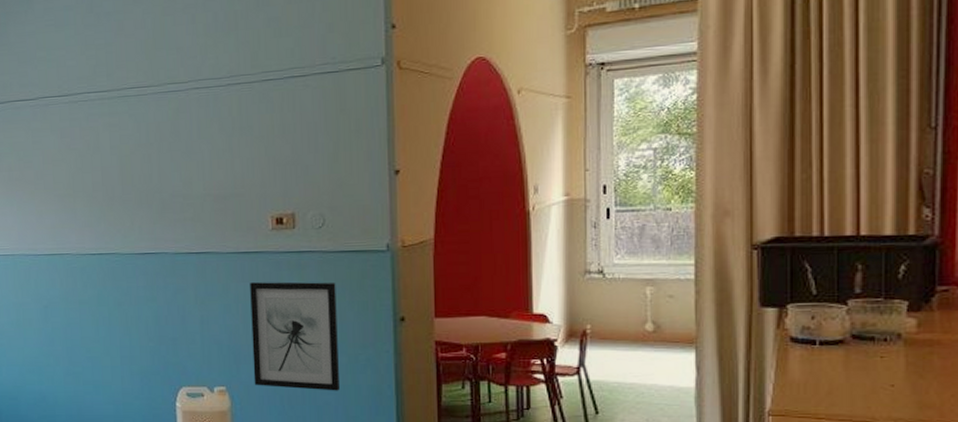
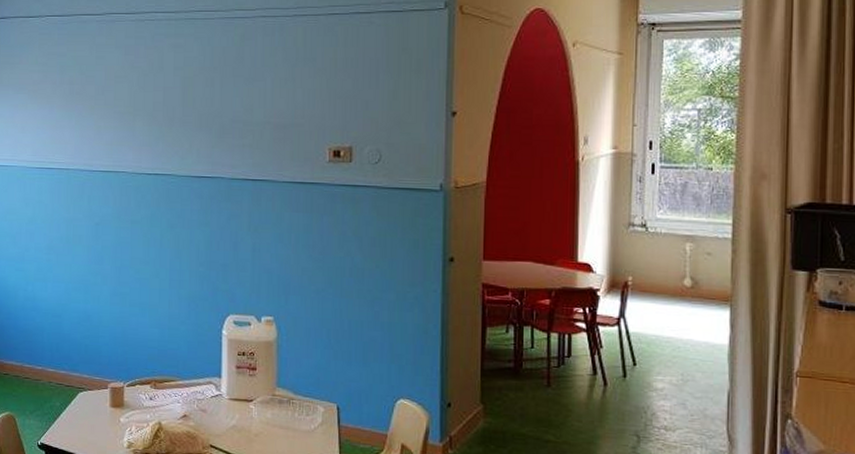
wall art: present [250,282,341,391] -> none [302,213,388,328]

